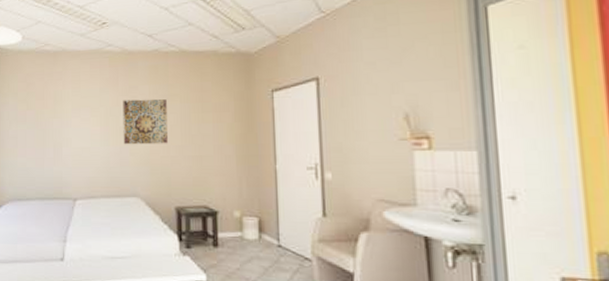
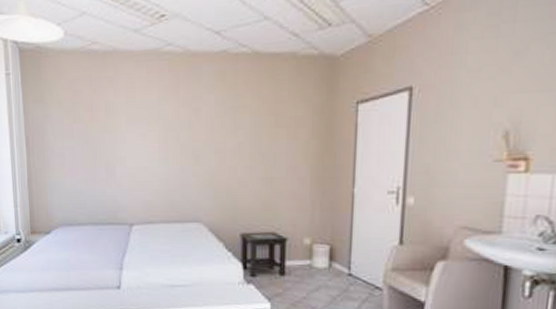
wall art: present [123,99,168,145] -> none [184,111,235,165]

